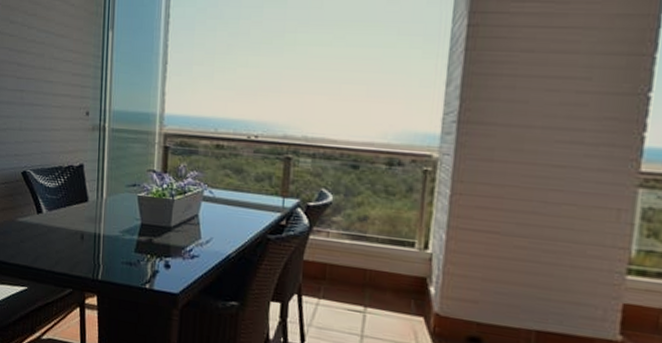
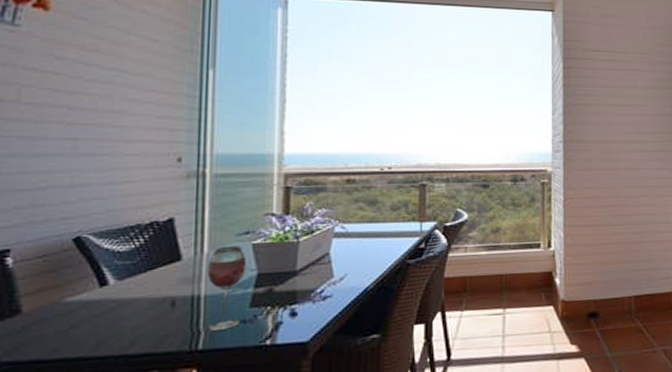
wineglass: none [105,194,133,268] -> present [207,245,247,332]

